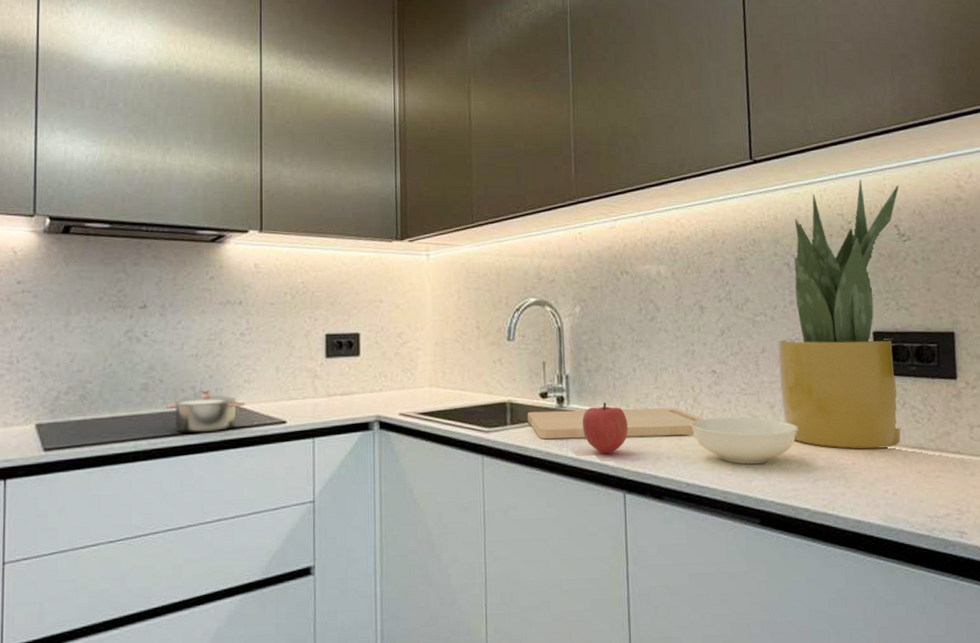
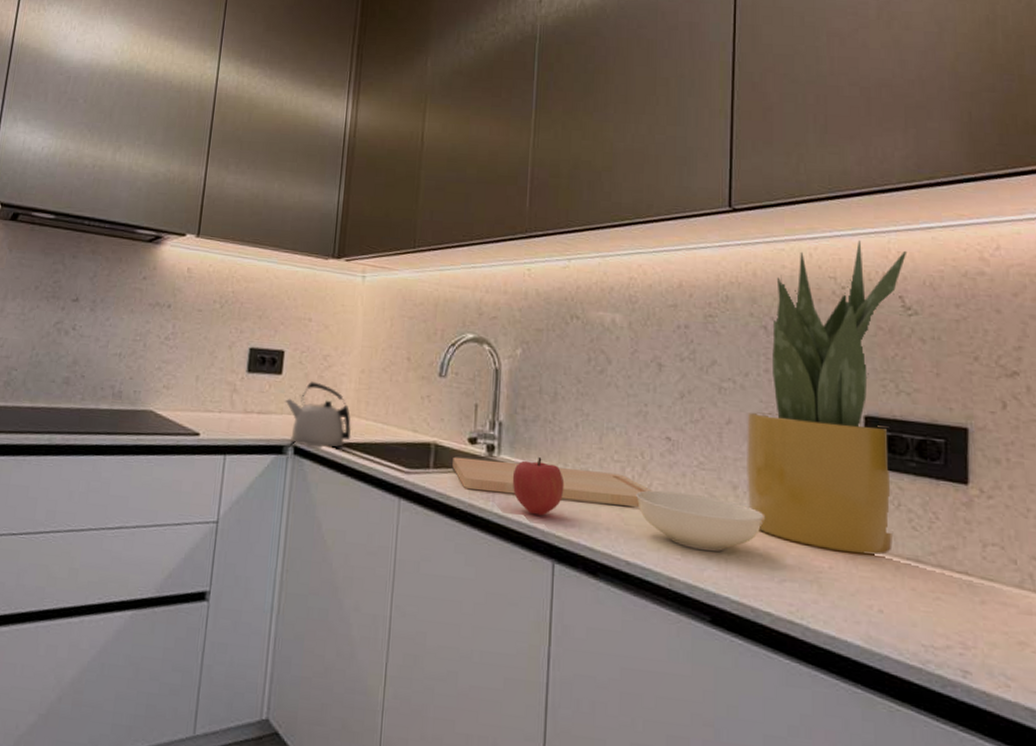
cooking pot: present [166,390,246,433] -> none [83,390,162,435]
kettle: none [366,359,432,421] -> present [285,381,352,449]

